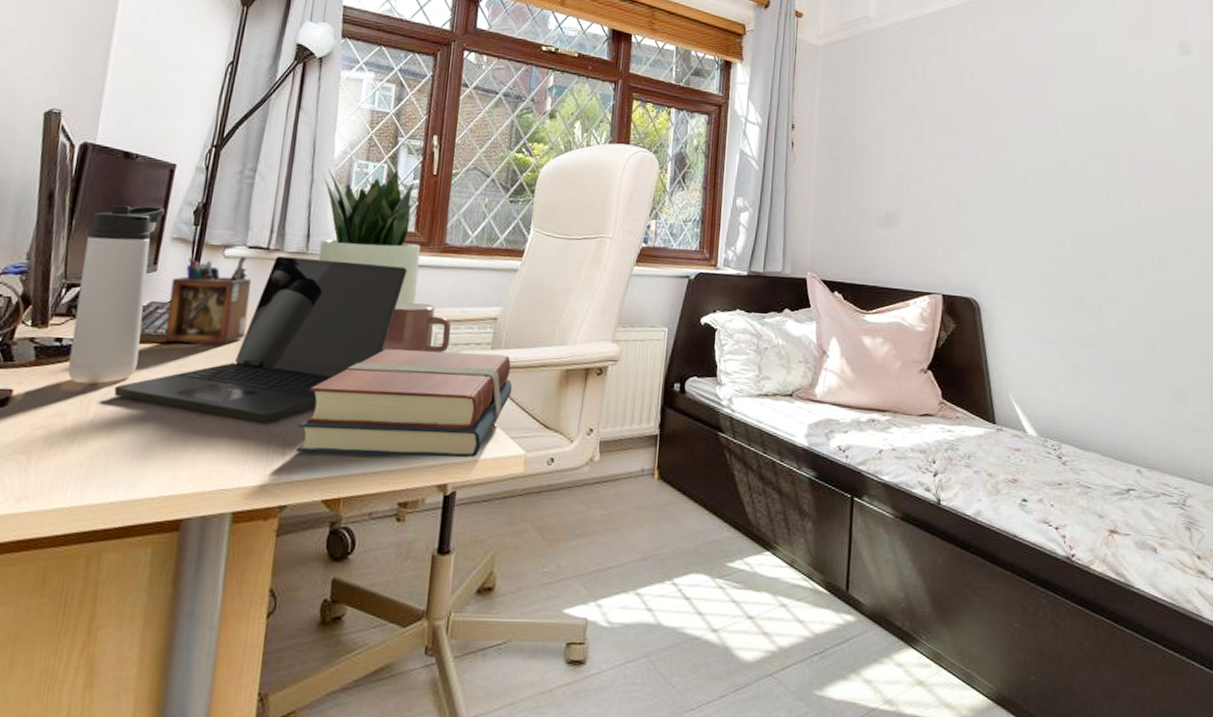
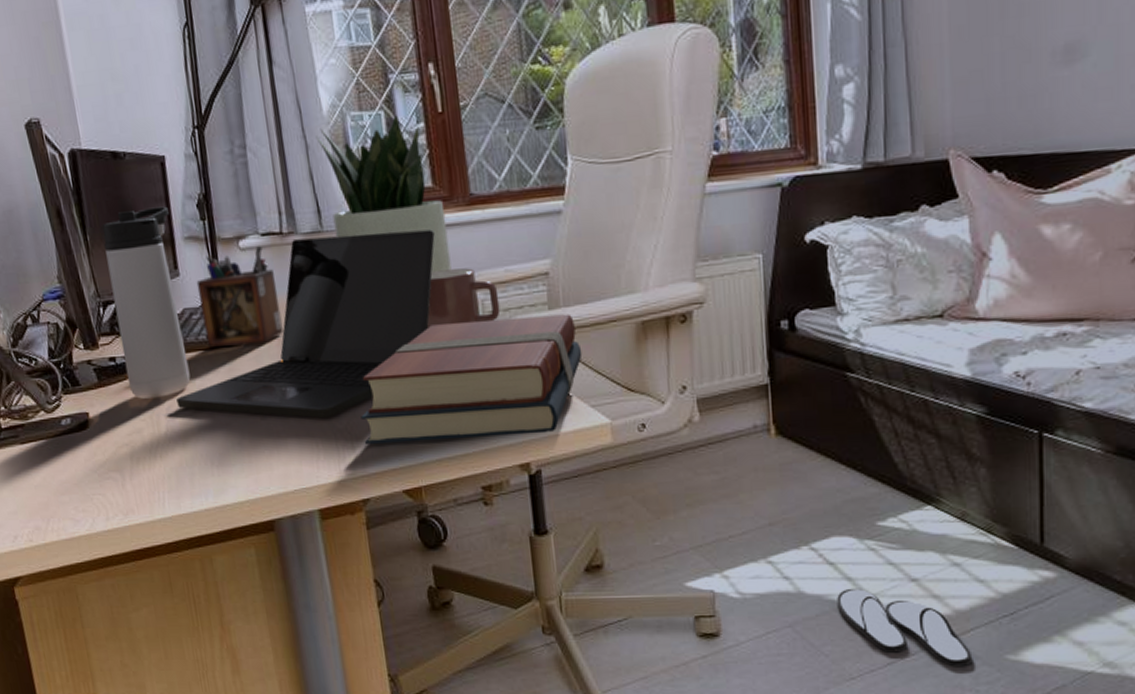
slippers: none [687,622,789,700] -> present [837,588,973,666]

